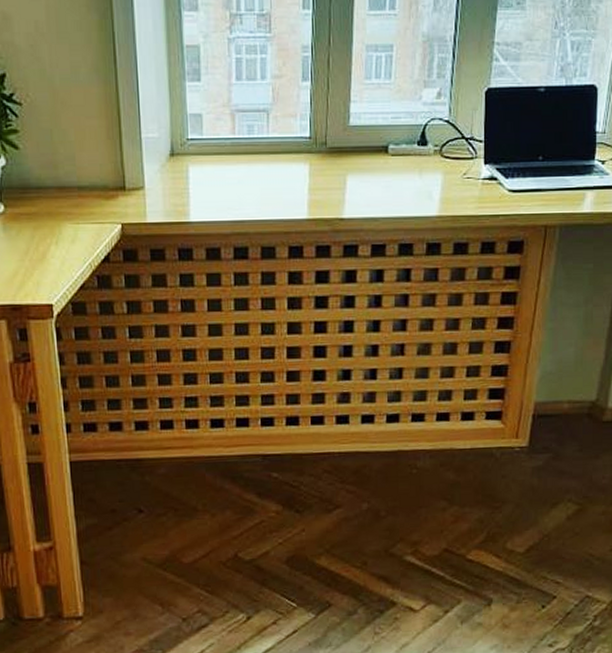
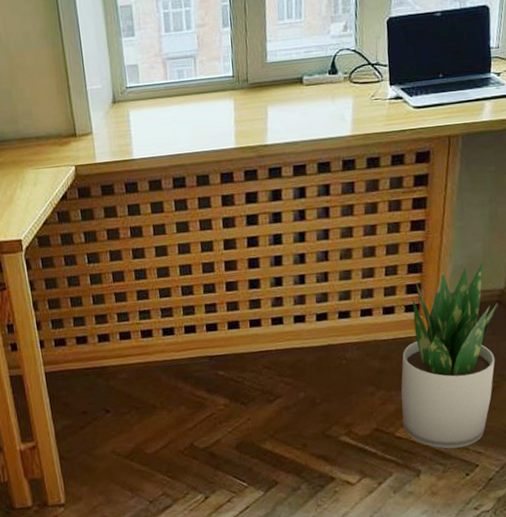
planter: none [475,369,589,577] -> present [401,262,499,449]

